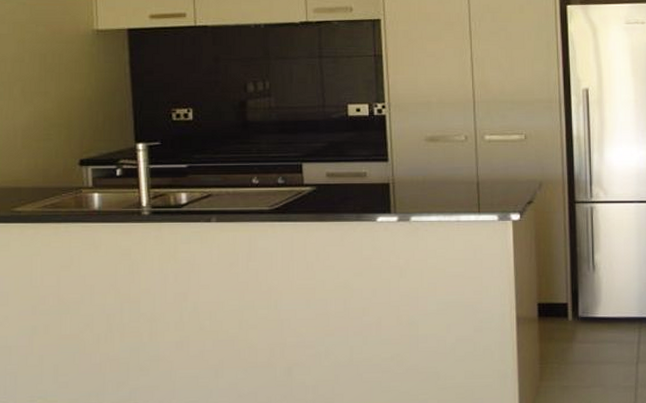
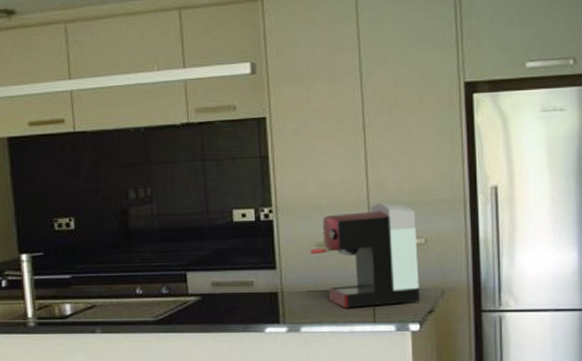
coffee maker: none [420,102,520,199] -> present [310,203,419,308]

